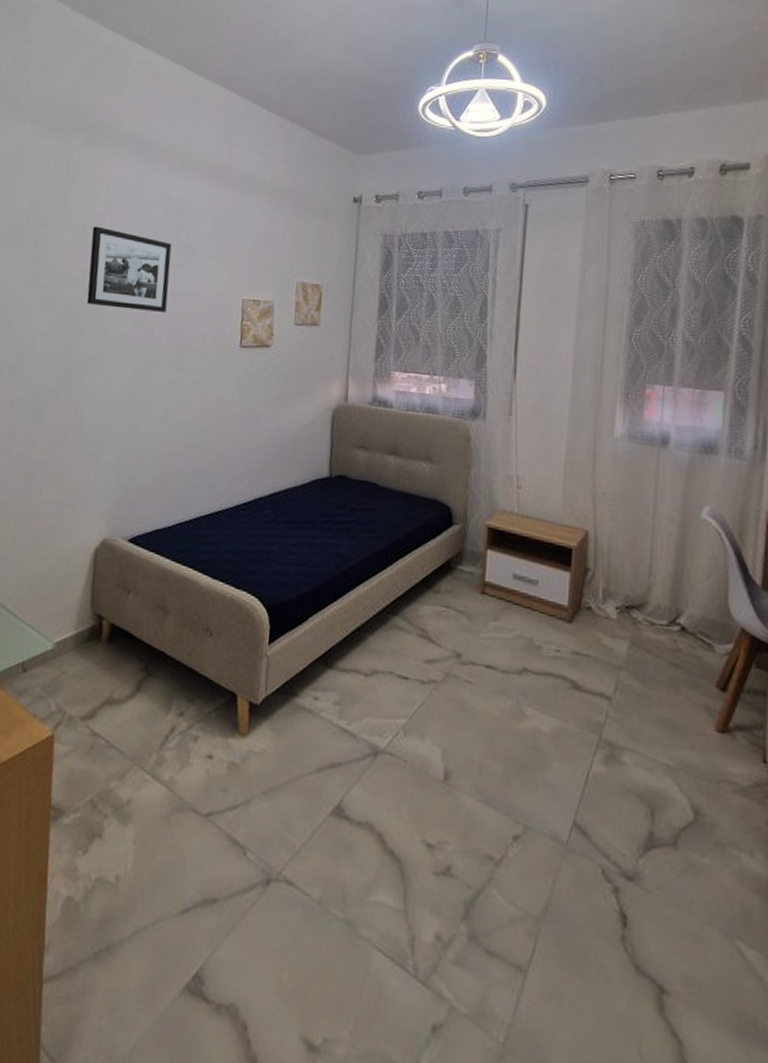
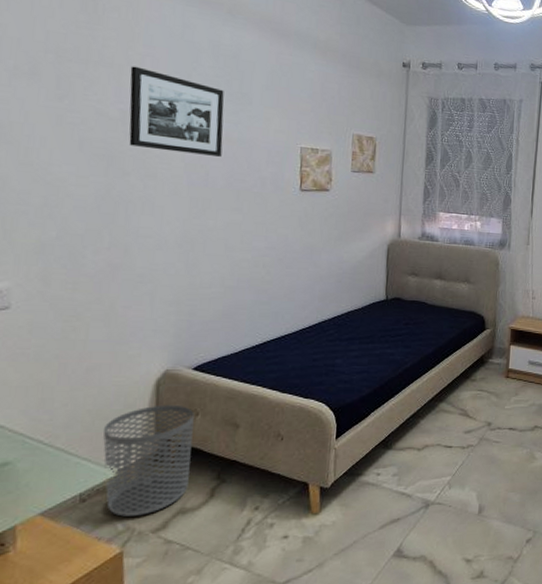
waste bin: none [43,576,127,698] -> present [103,404,194,517]

